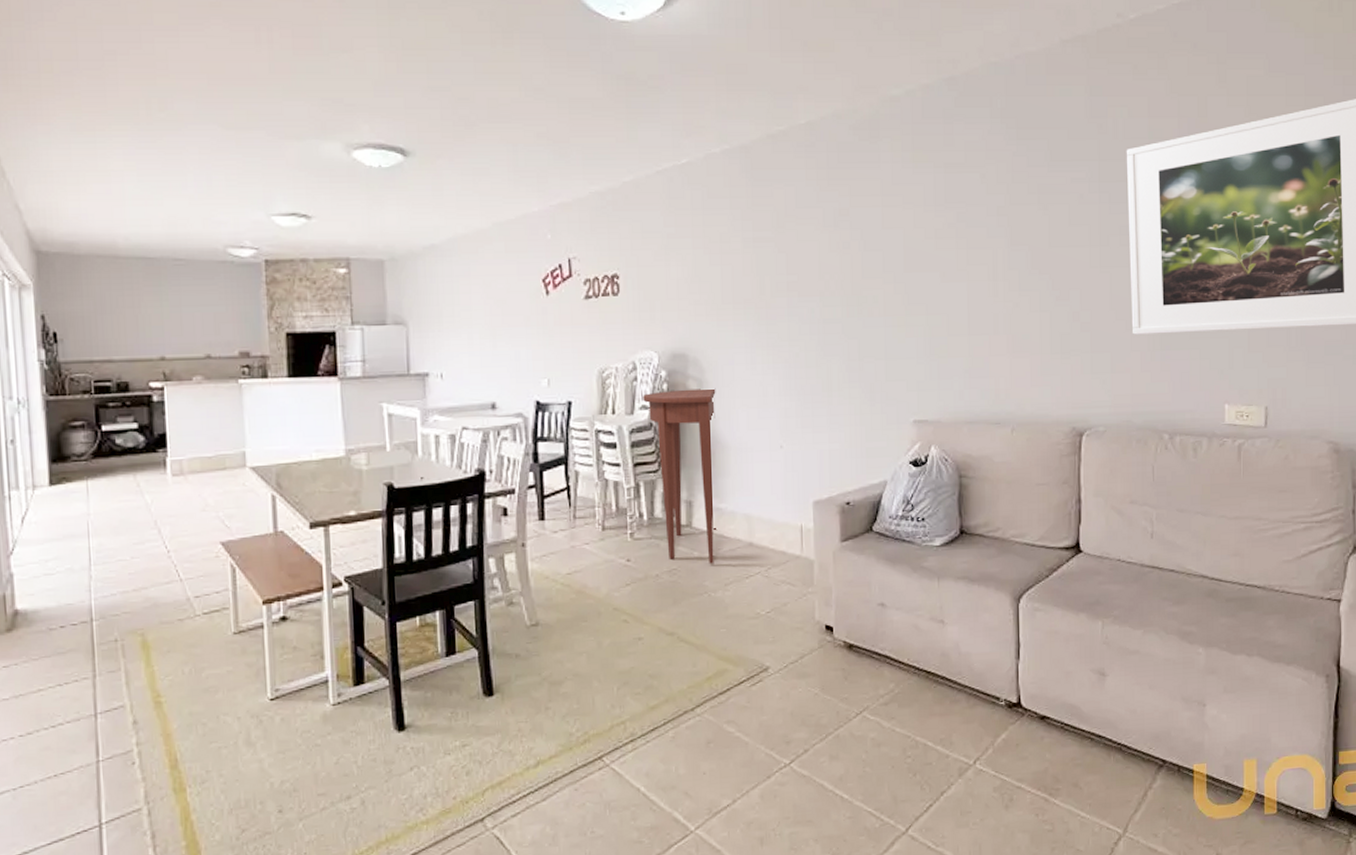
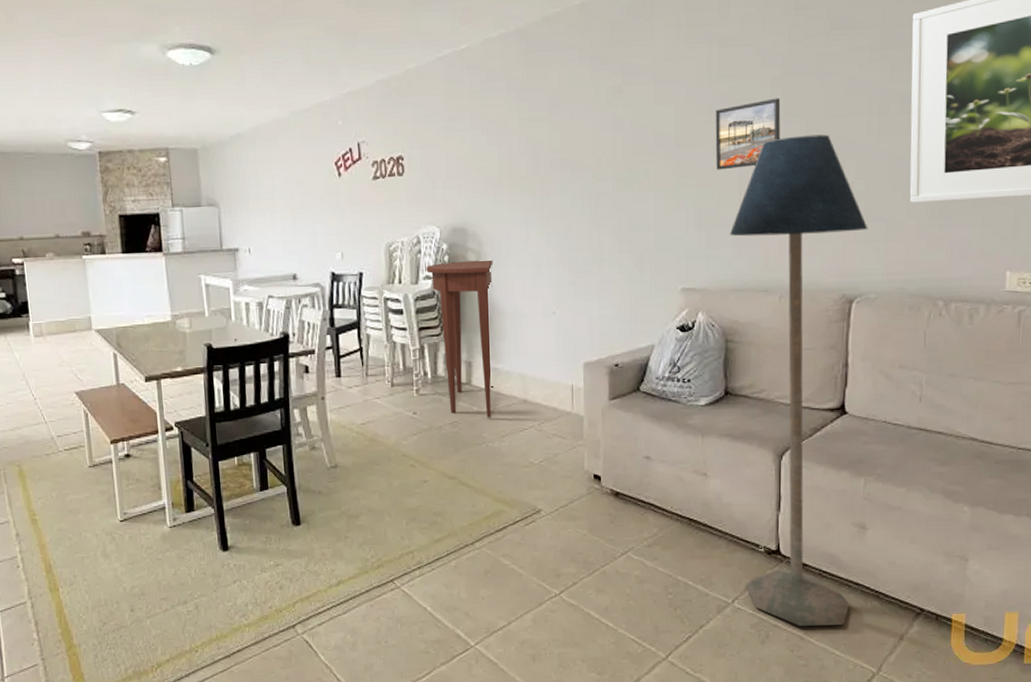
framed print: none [943,226,1007,297] -> present [715,98,781,170]
floor lamp: none [961,264,1094,787] -> present [730,134,868,626]

